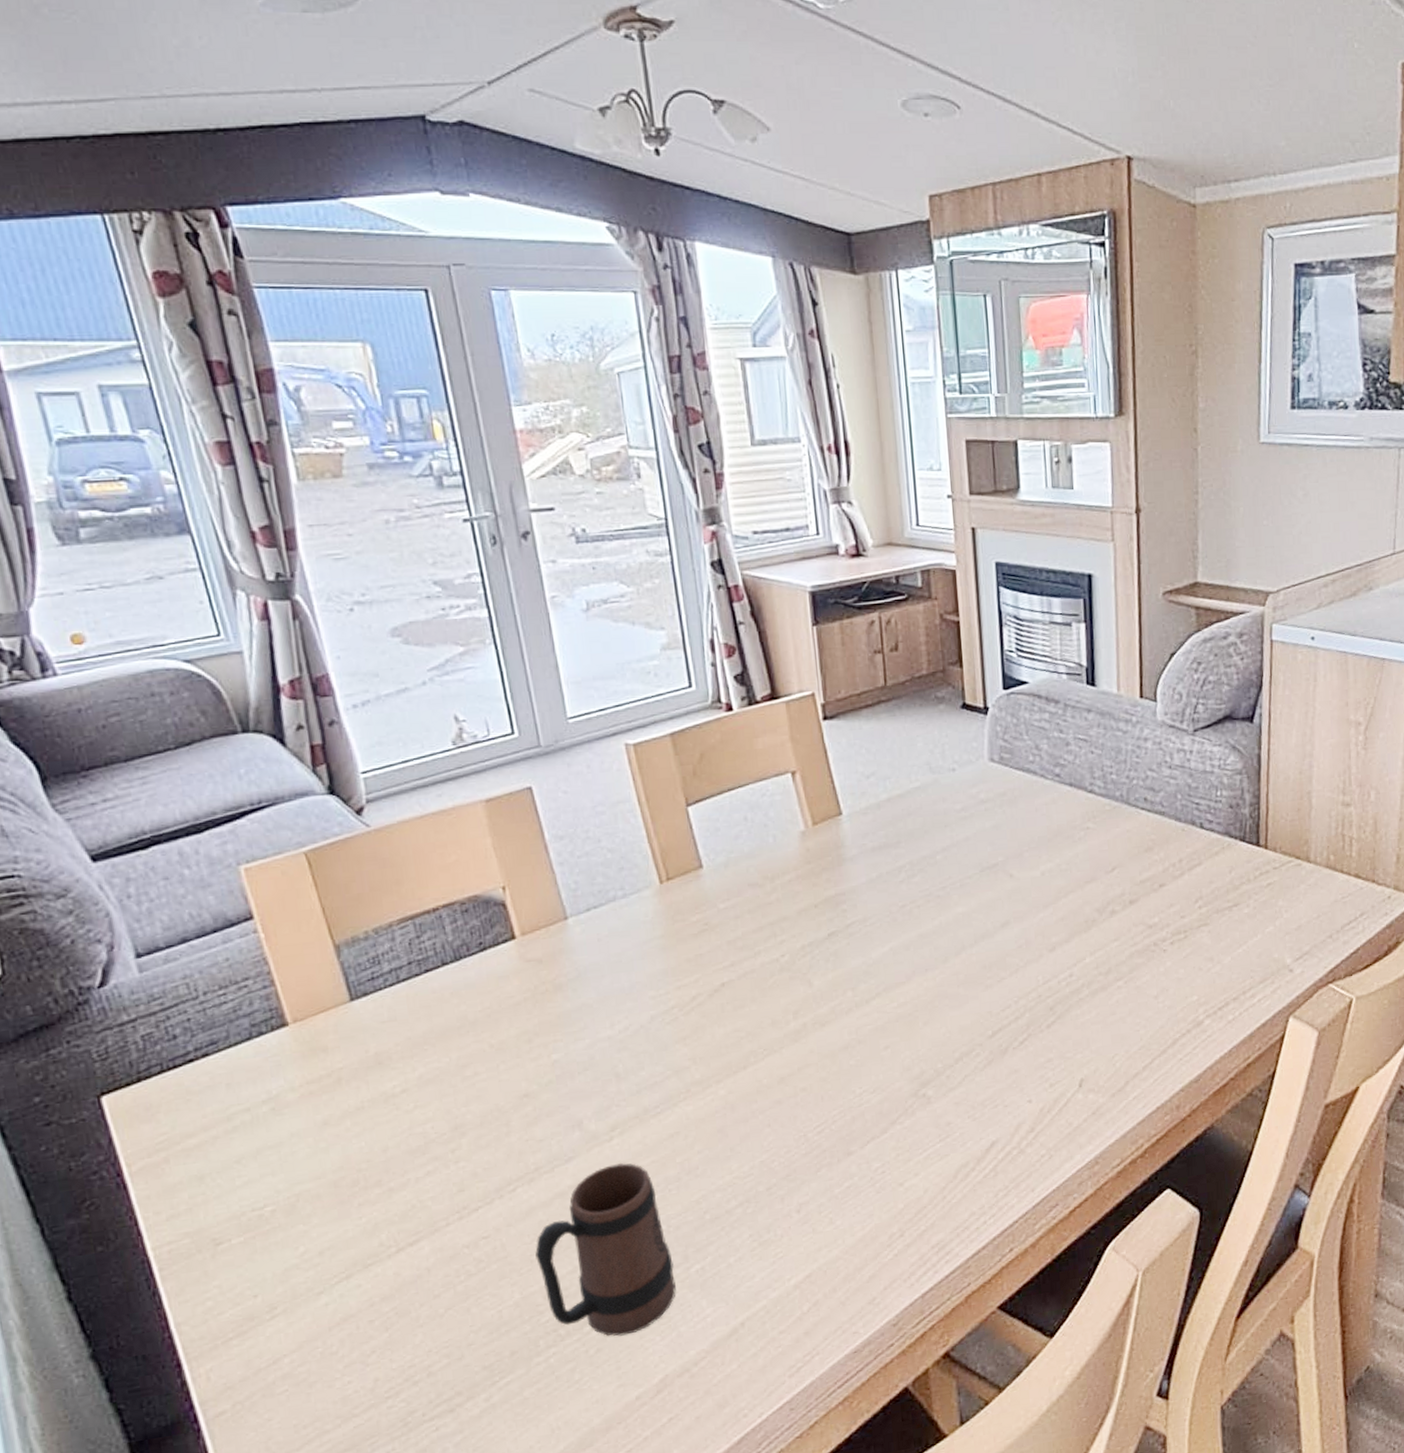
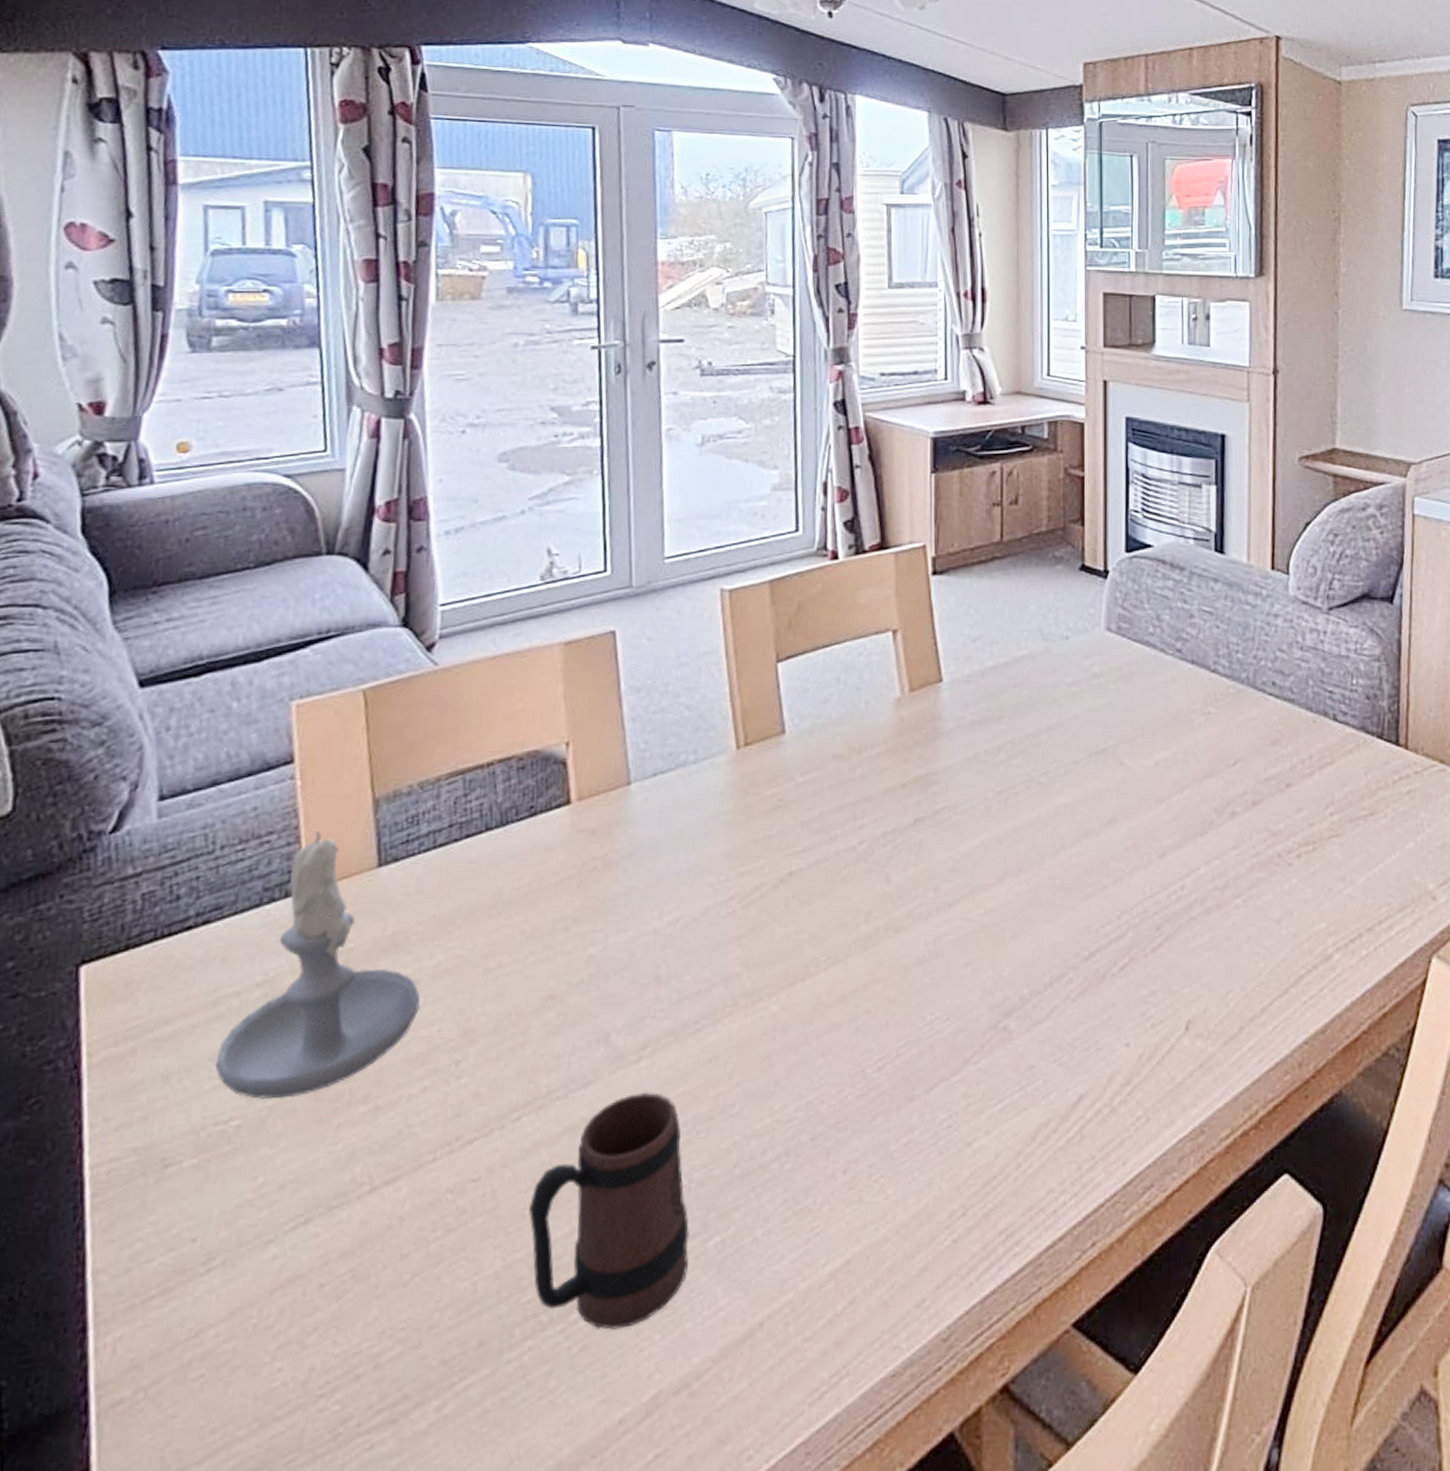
candle: none [241,974,411,1190] -> present [215,831,421,1100]

